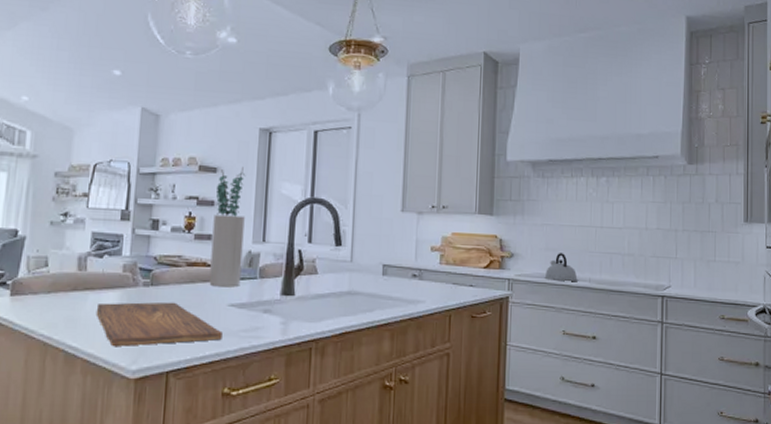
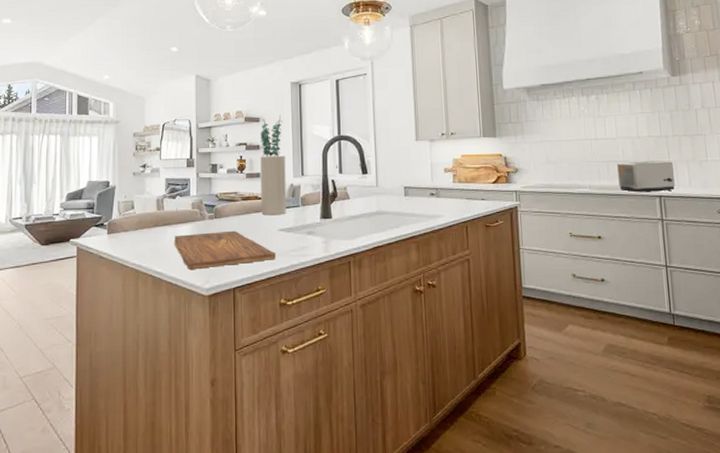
kettle: present [544,253,578,282] -> none [548,165,579,190]
toaster: none [621,255,680,291] -> present [617,160,676,193]

